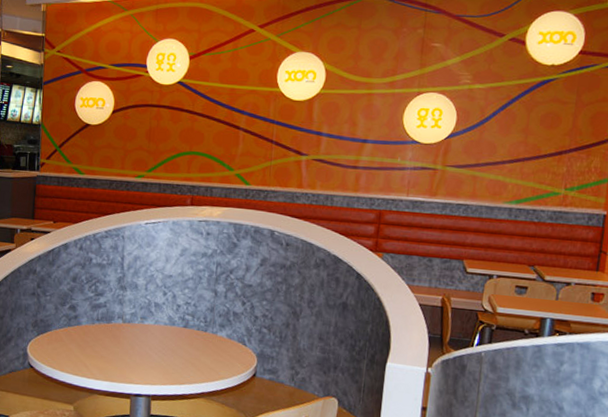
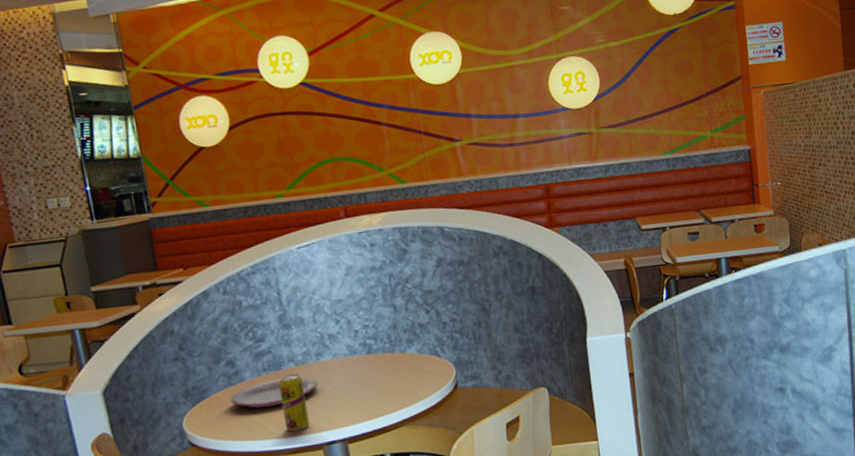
plate: none [67,329,138,352] -> present [230,376,318,408]
beverage can: none [104,328,126,378] -> present [278,373,310,432]

